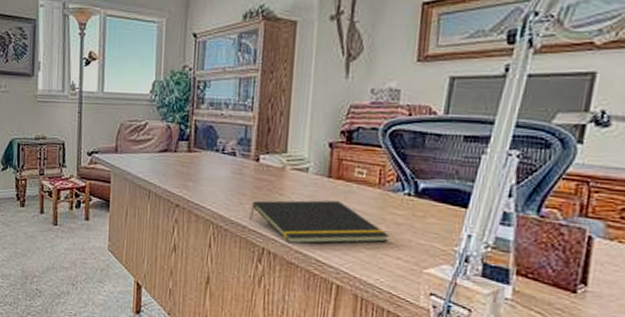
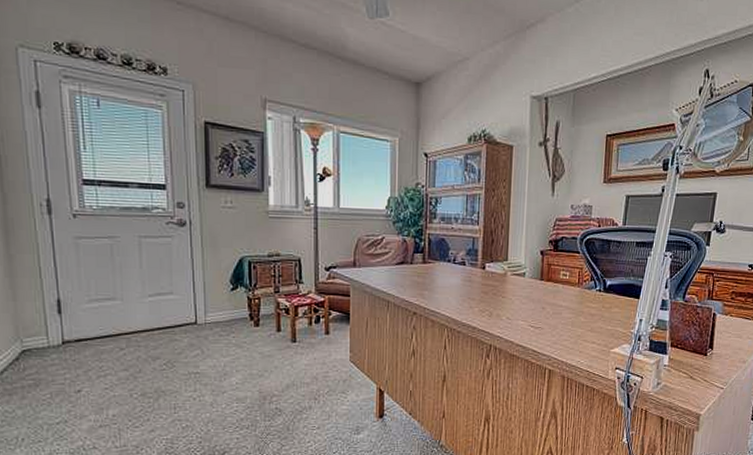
notepad: present [249,200,390,245] -> none [478,299,587,339]

